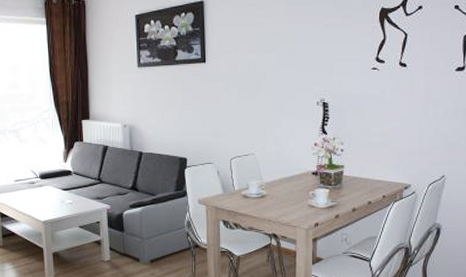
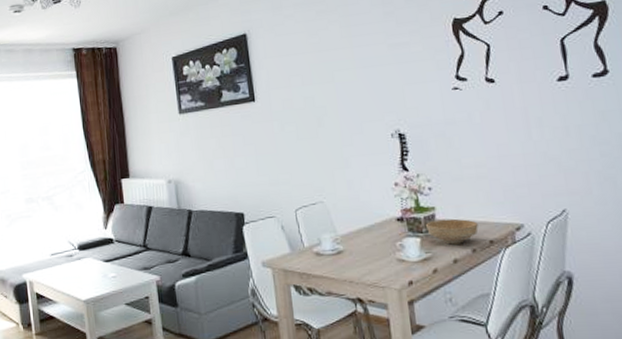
bowl: none [335,176,376,197] -> present [426,218,479,245]

